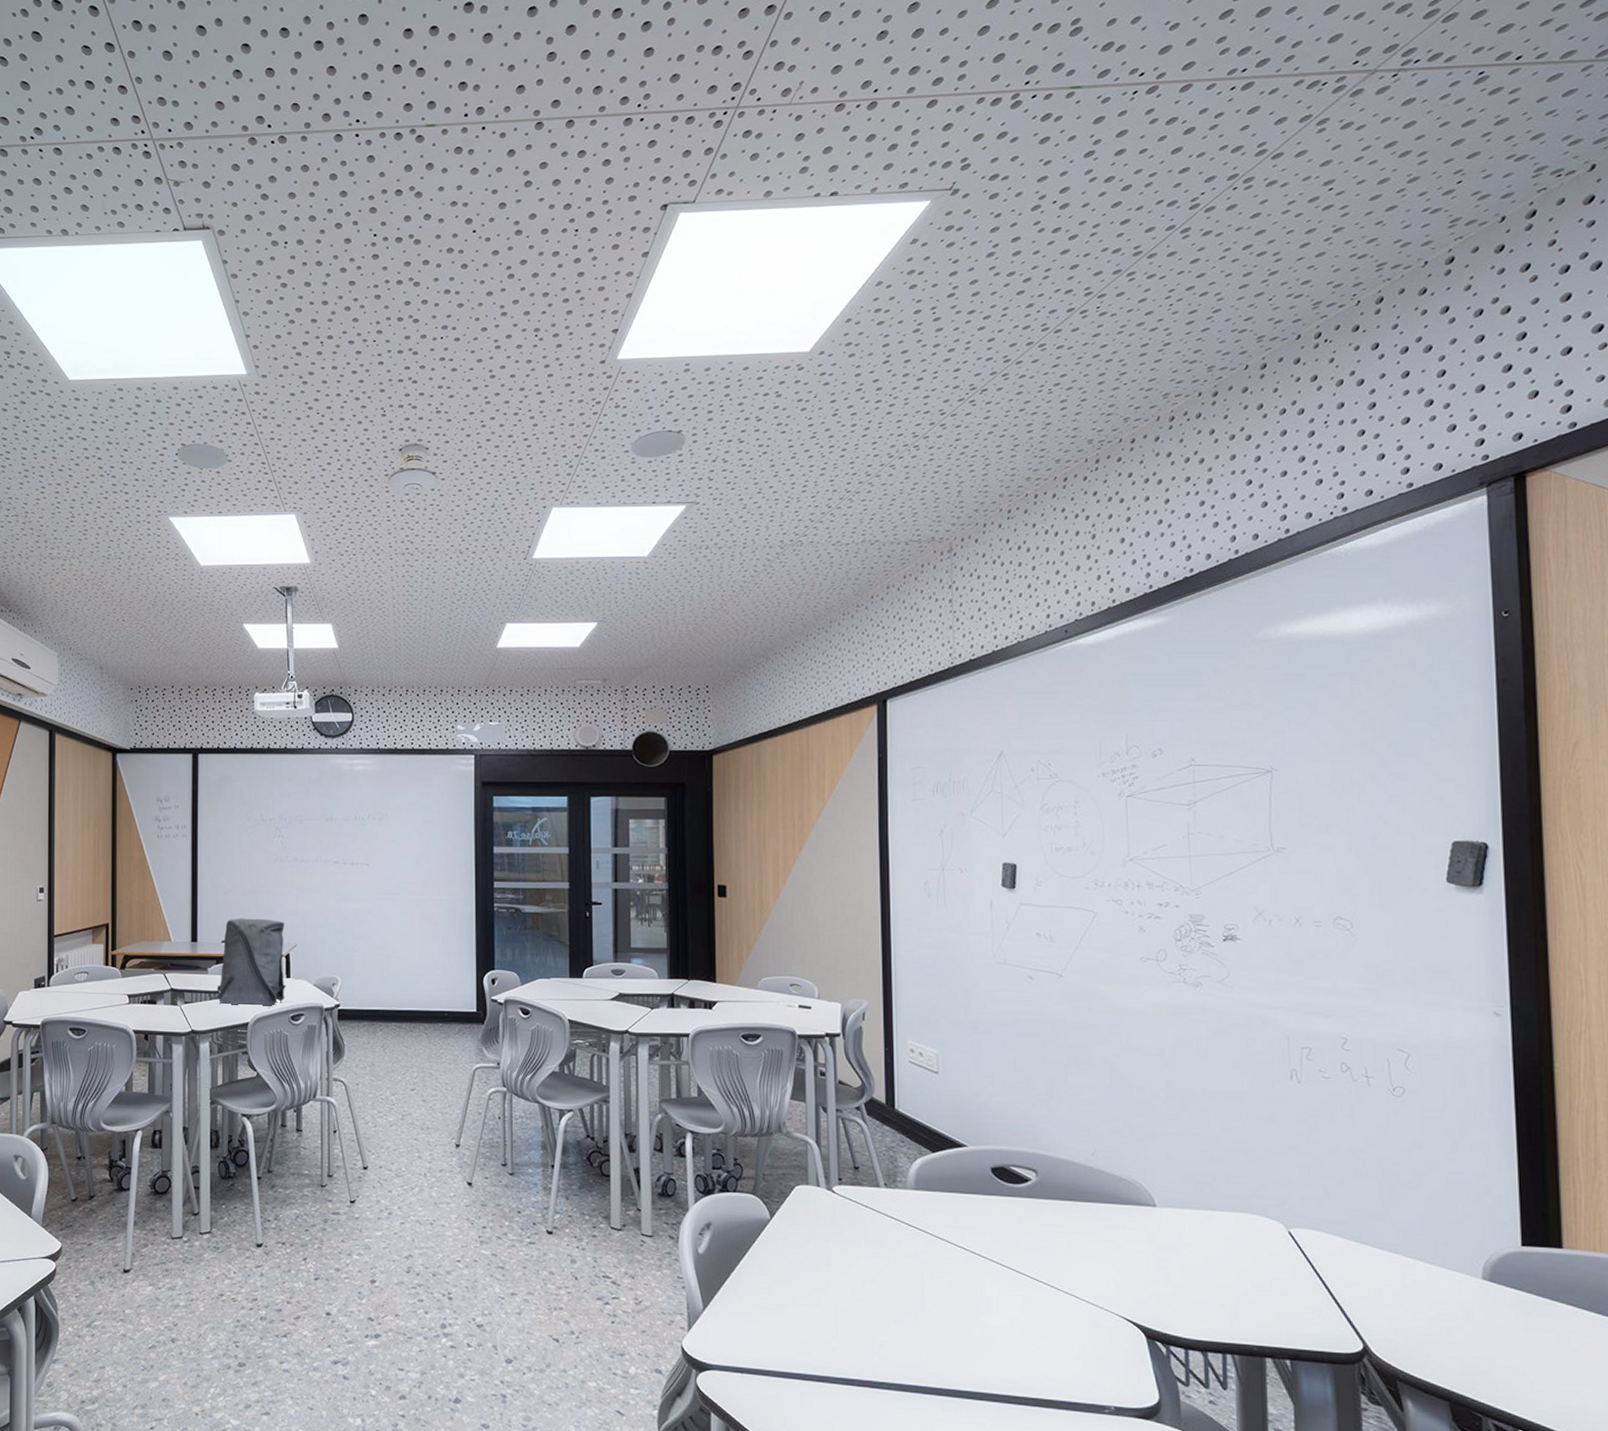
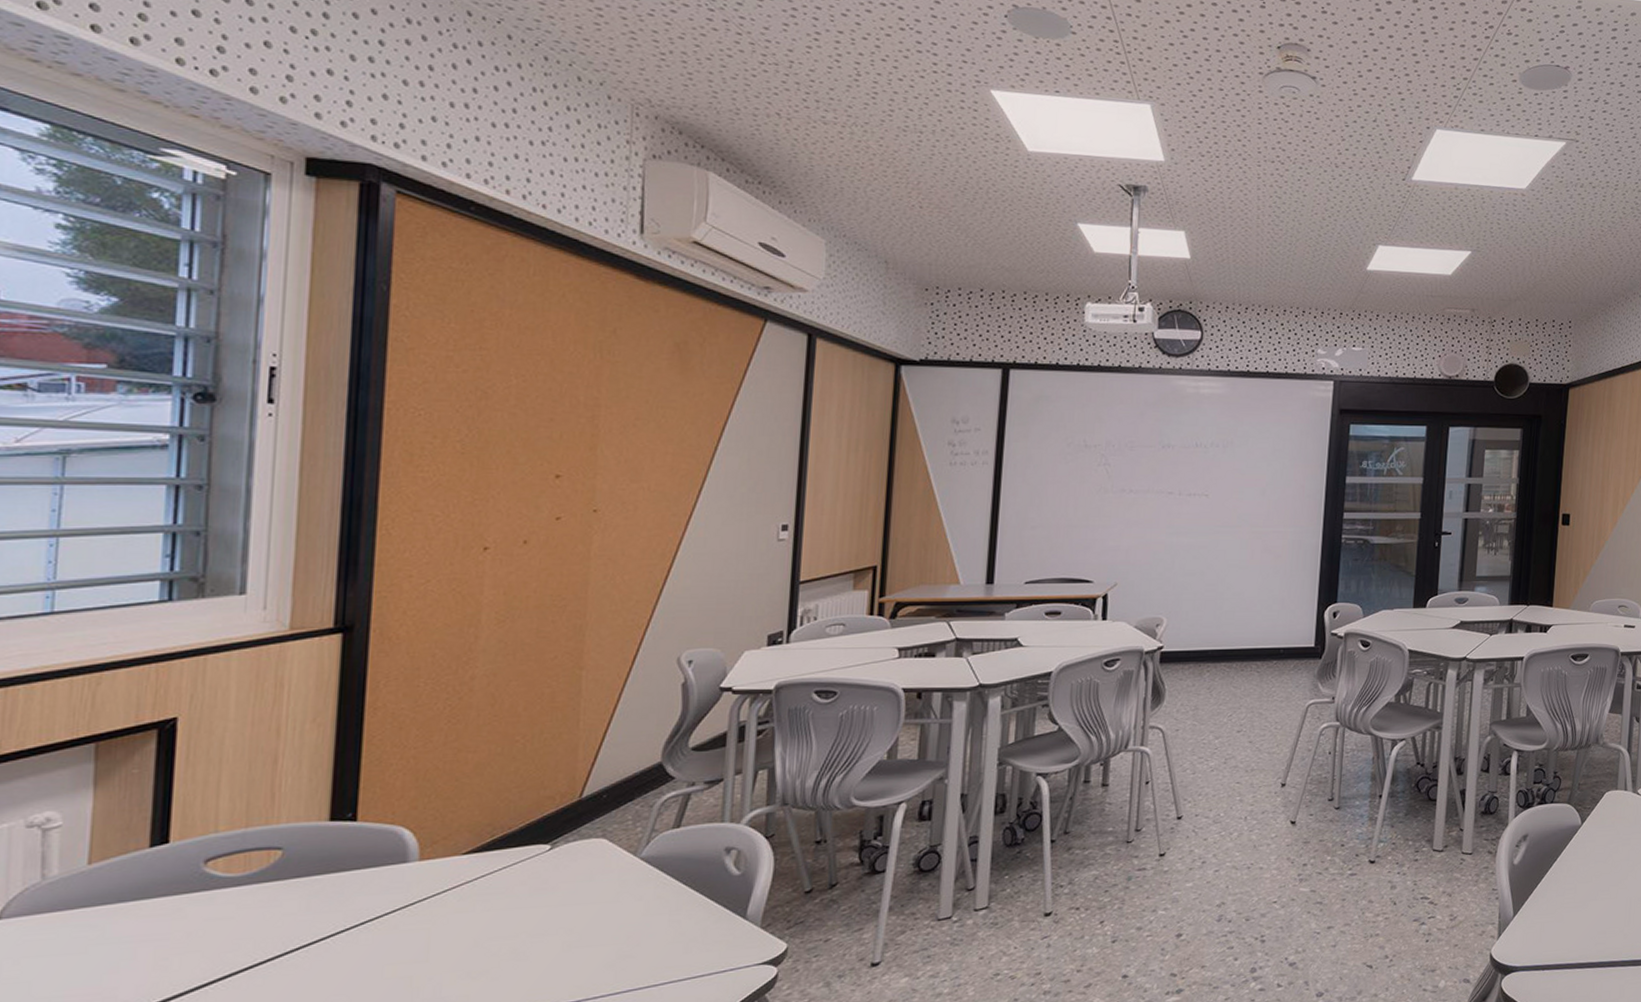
backpack: present [217,918,286,1009] -> none [1016,556,1104,655]

